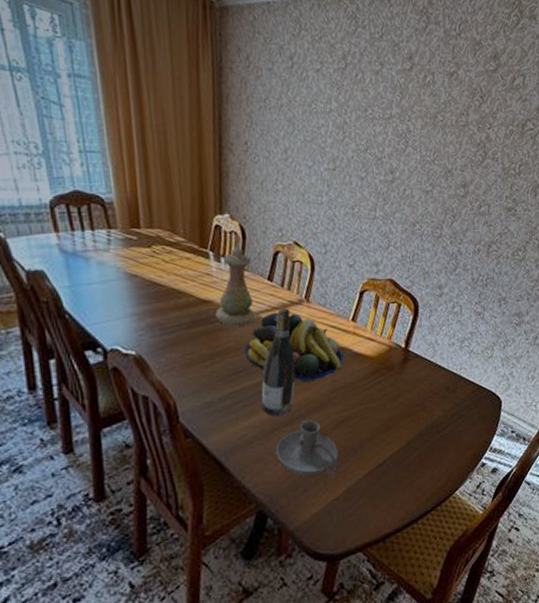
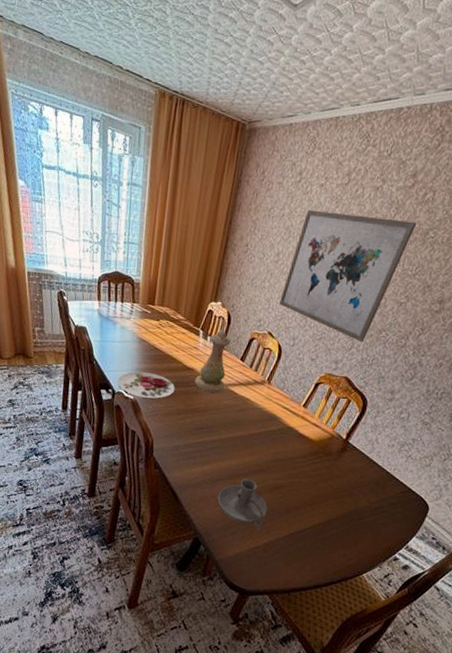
plate: none [107,316,192,350] -> present [117,371,175,399]
fruit bowl: present [244,312,344,383] -> none [210,387,289,450]
wine bottle: present [261,307,296,417] -> none [215,384,253,470]
wall art: none [298,98,424,238] -> present [278,209,417,342]

